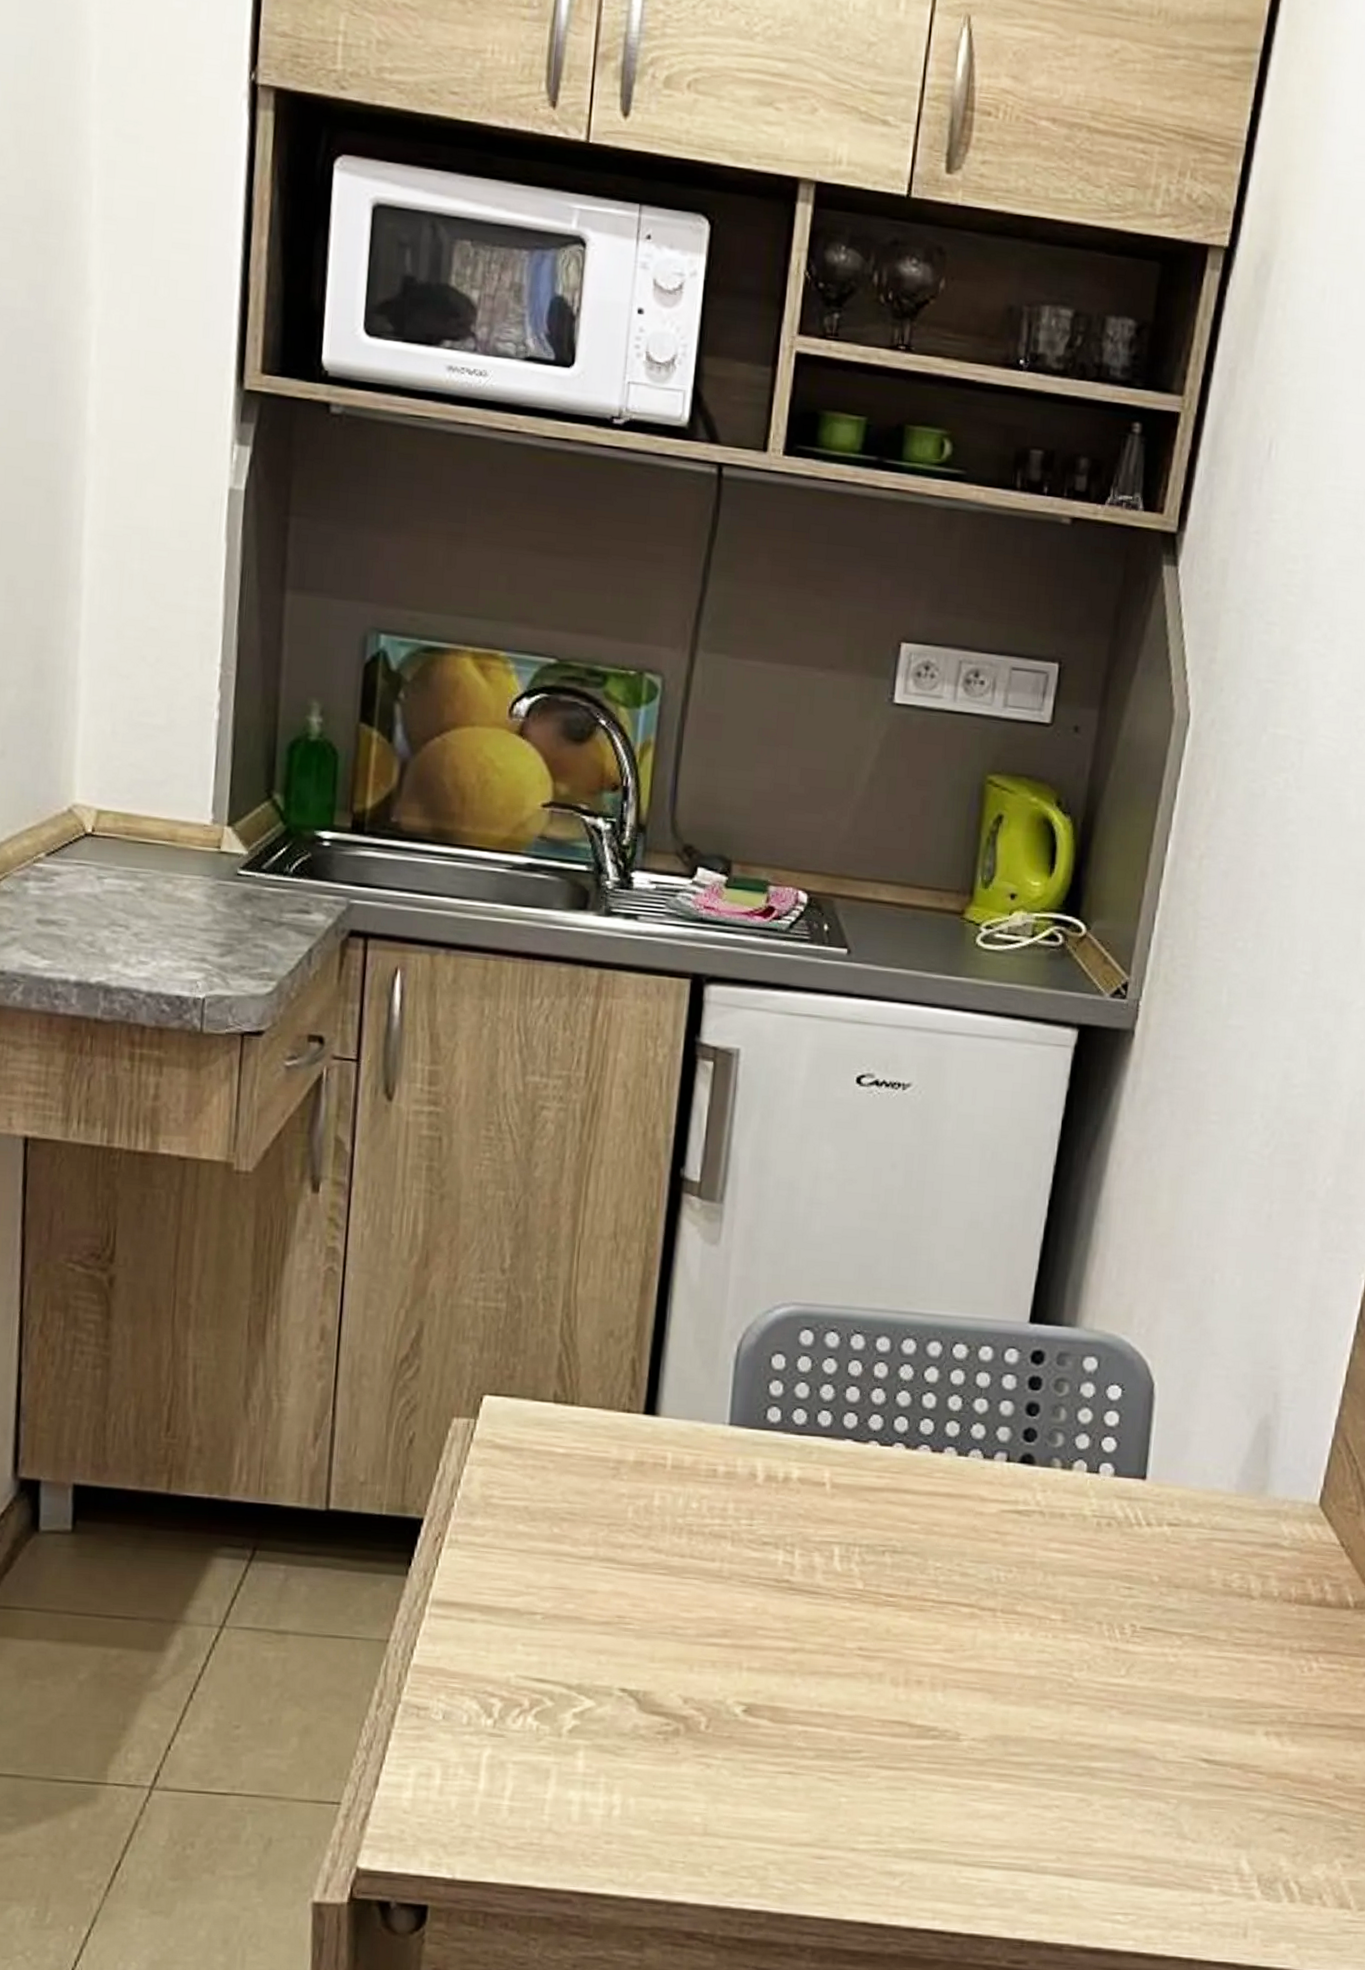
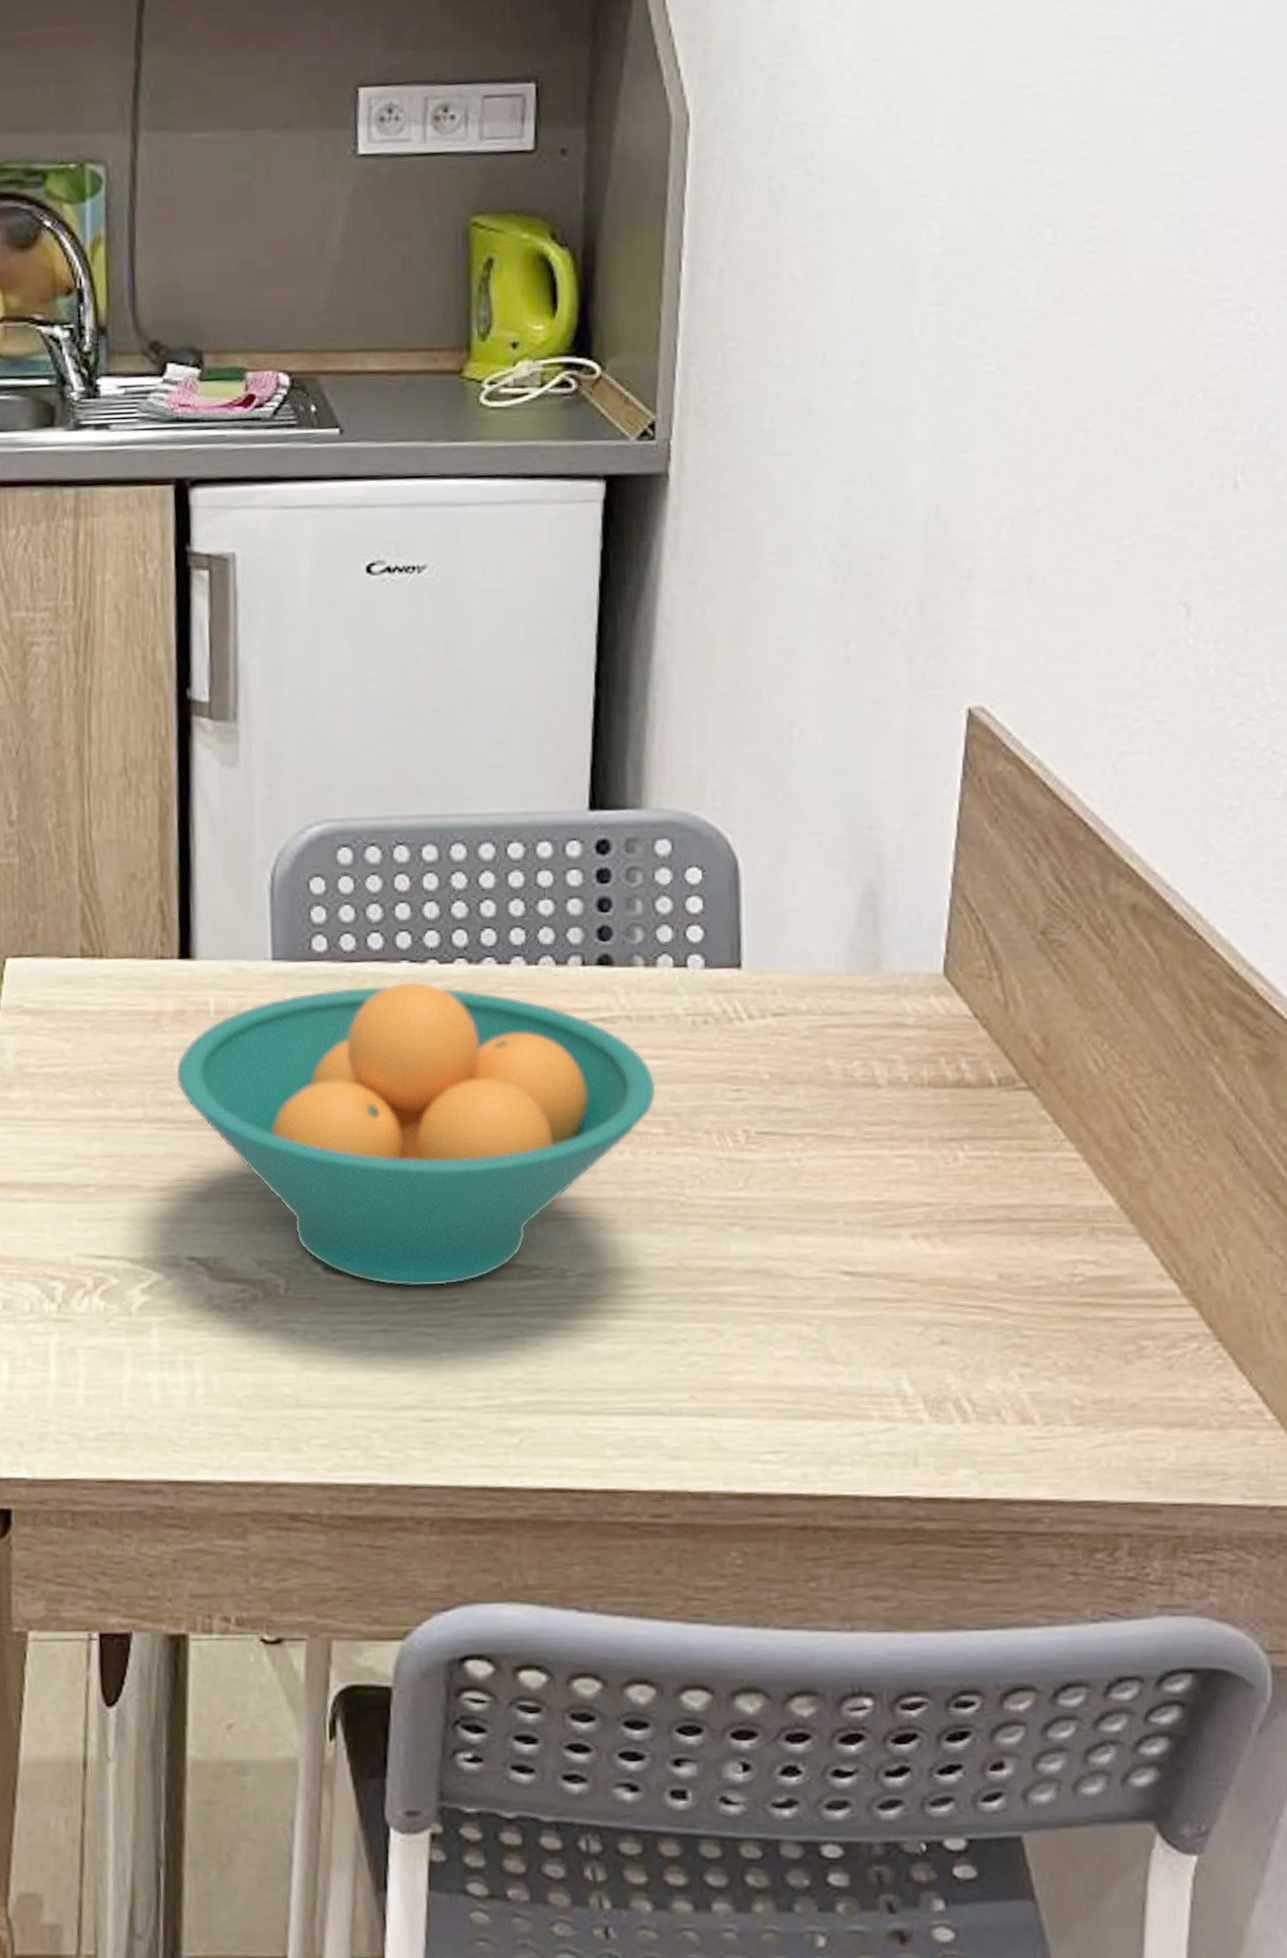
fruit bowl: none [628,1457,1059,1738] -> present [175,981,656,1288]

